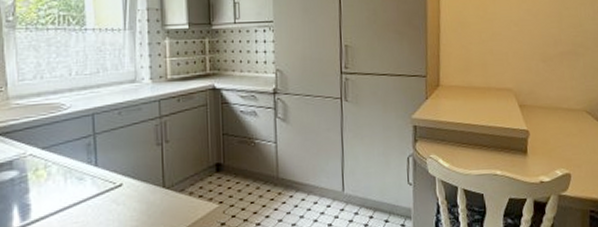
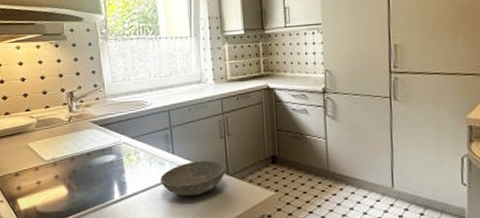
bowl: none [78,171,162,217] -> present [160,160,226,197]

